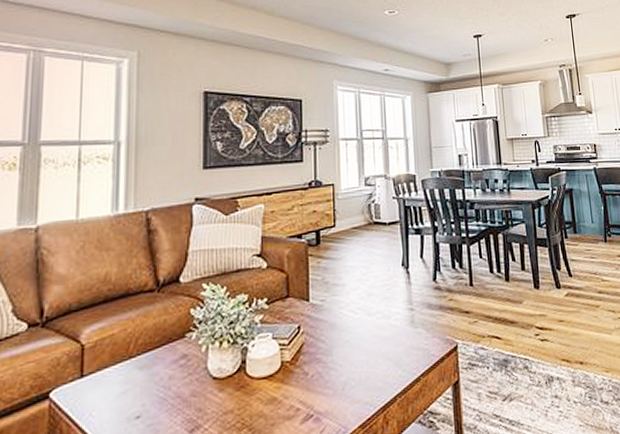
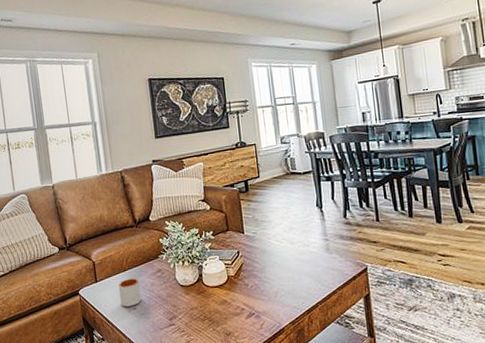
mug: none [115,369,151,415] -> present [118,278,142,307]

